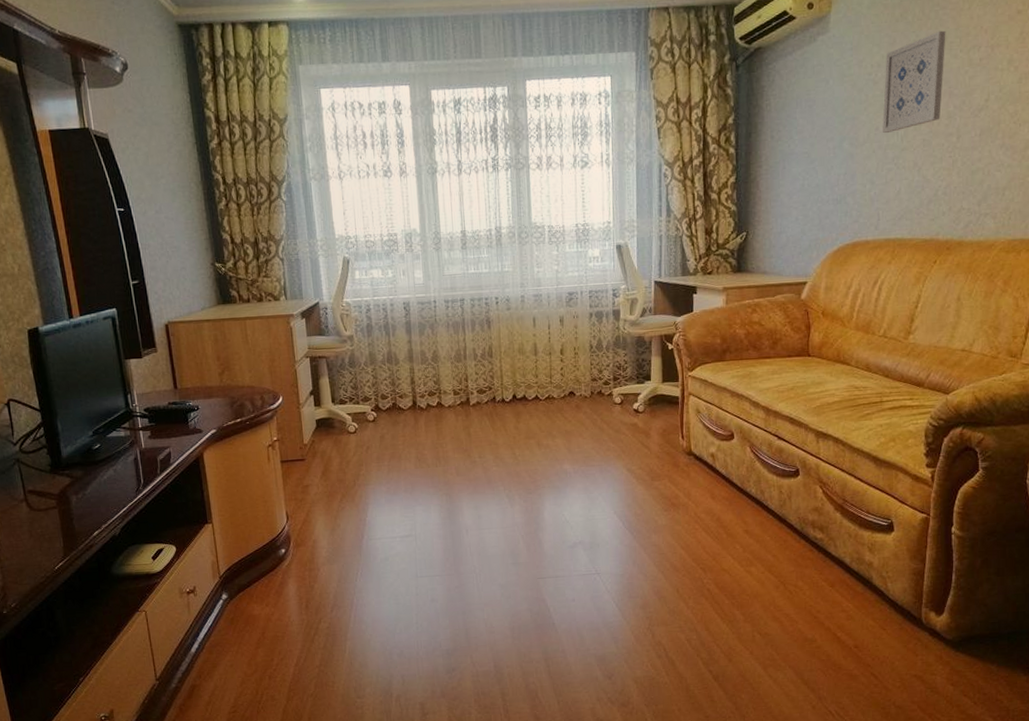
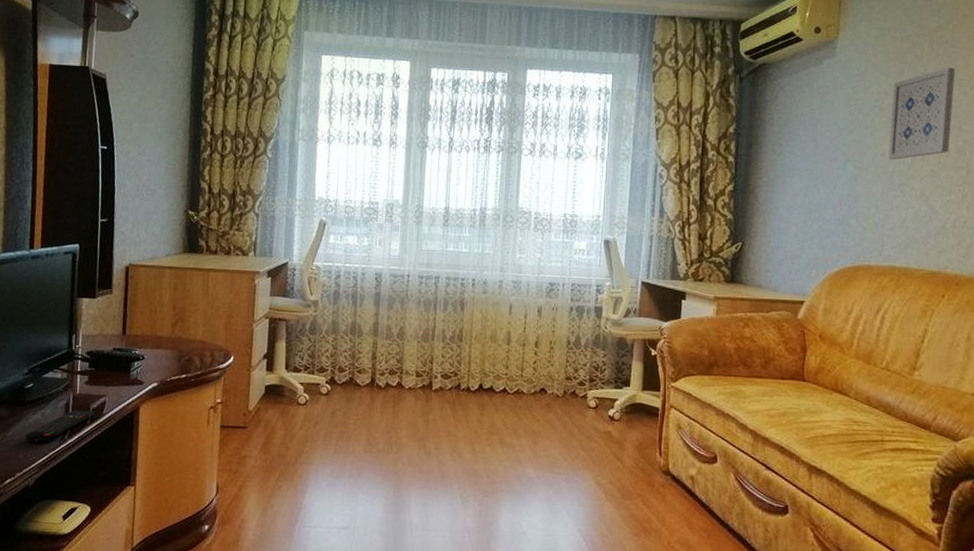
remote control: none [103,461,163,497] -> present [26,409,95,443]

